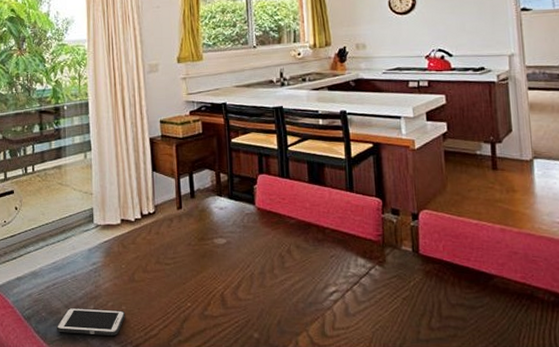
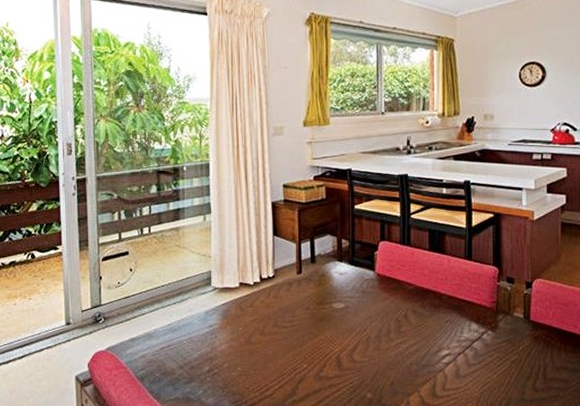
cell phone: present [56,307,126,335] -> none [170,368,241,395]

